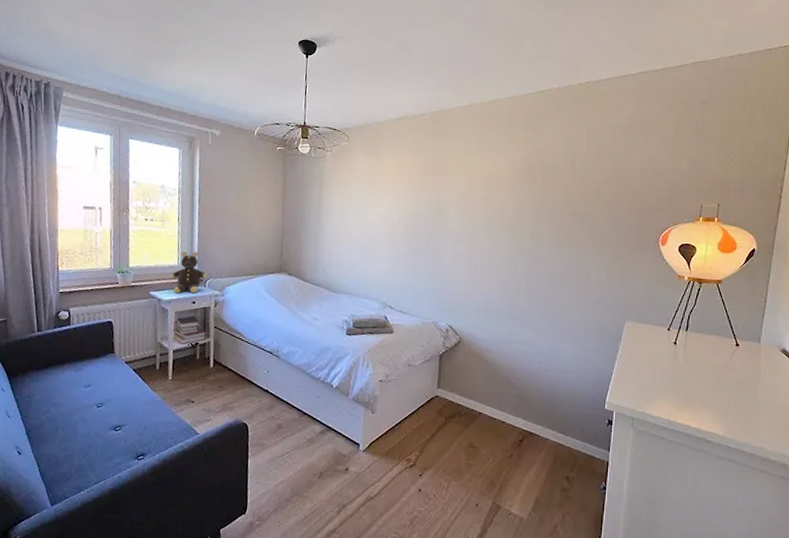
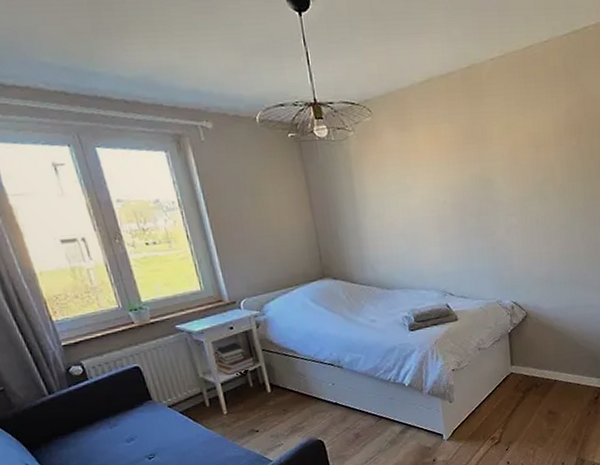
teddy bear: present [171,251,207,294] -> none [196,271,240,322]

